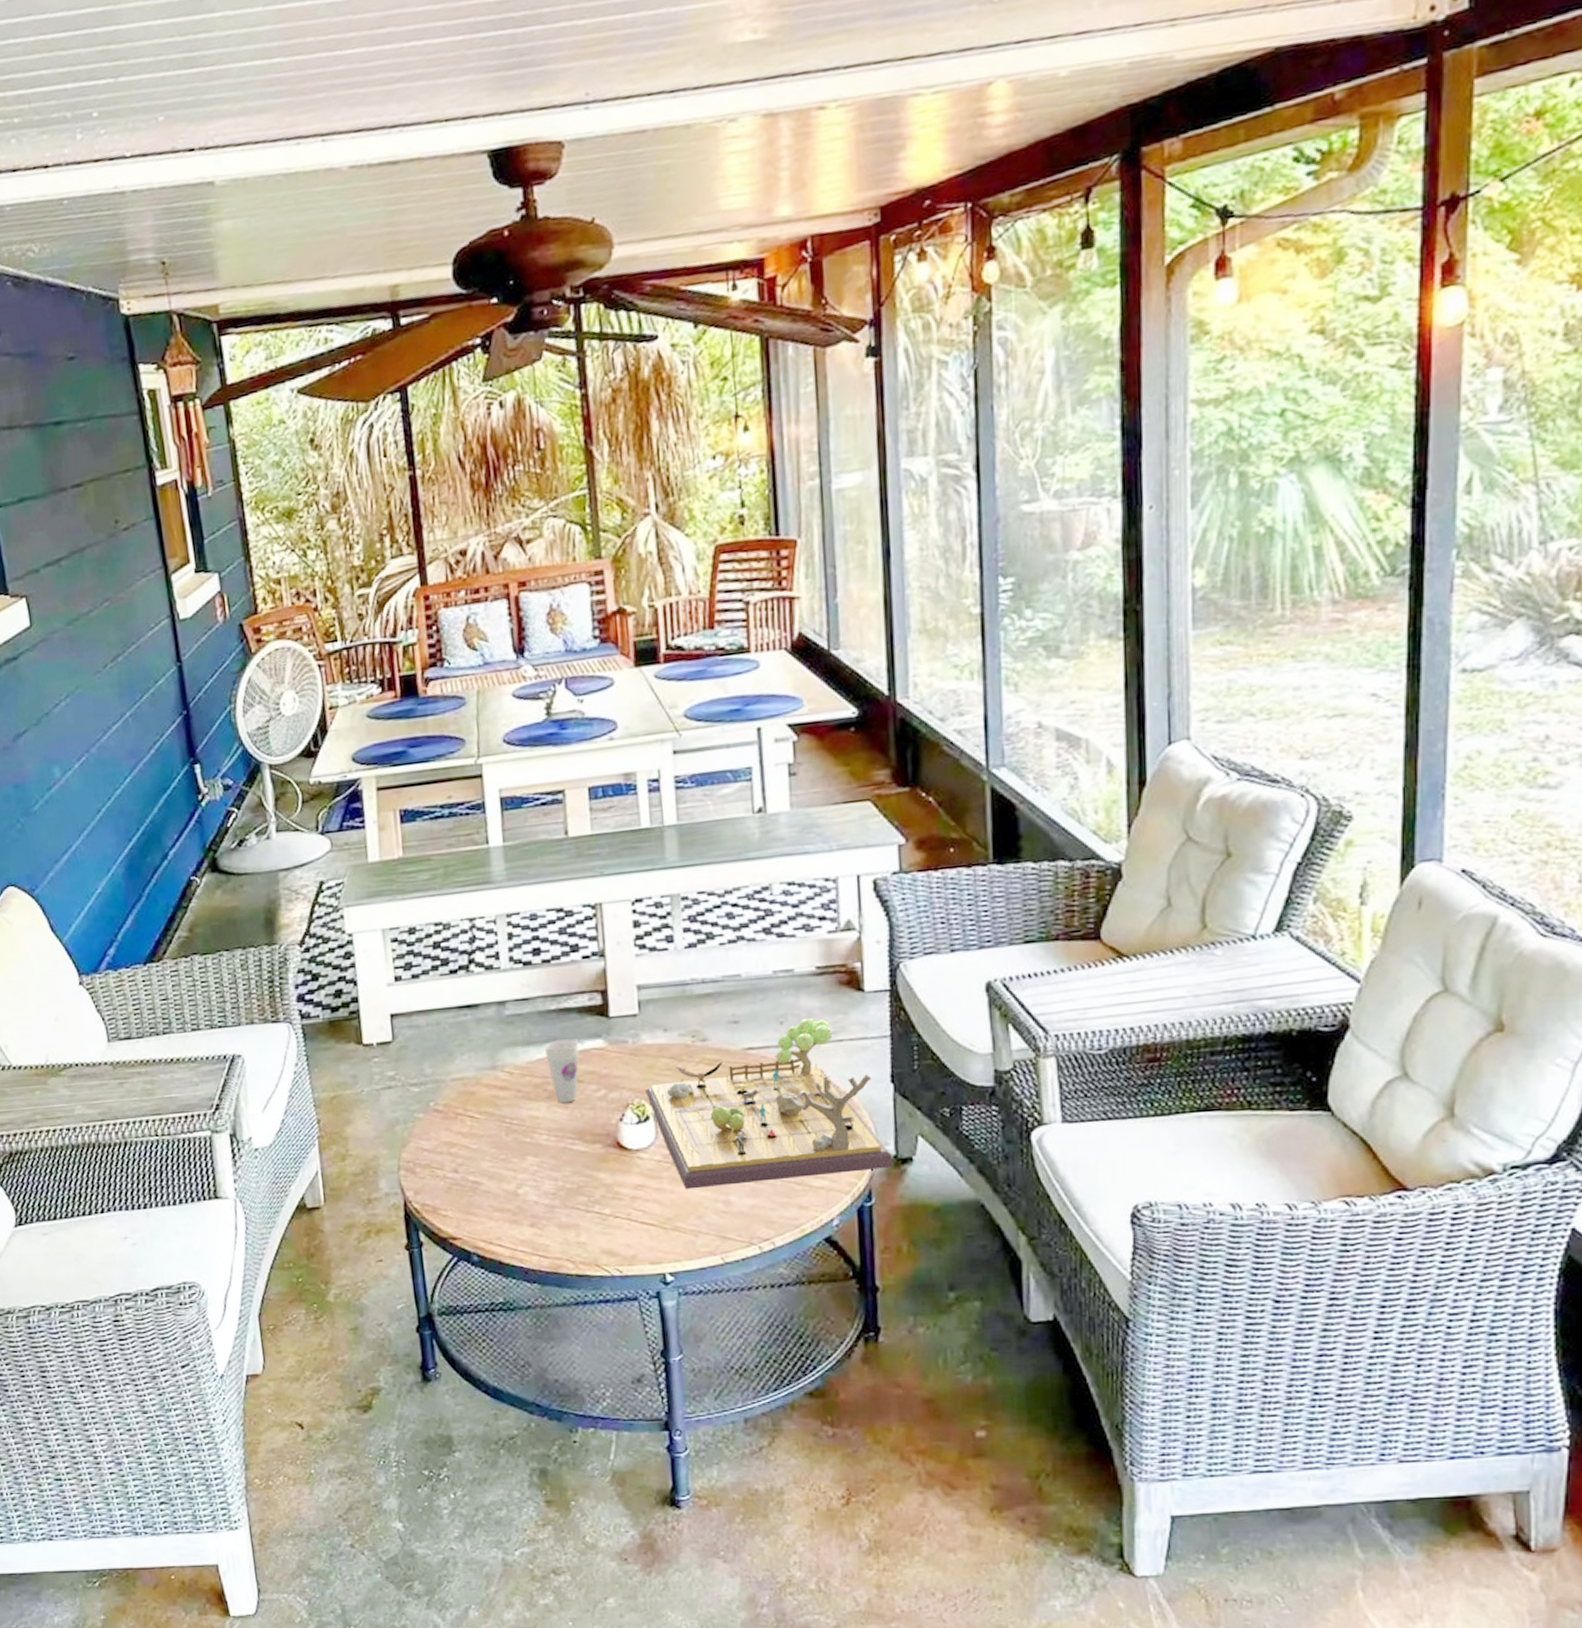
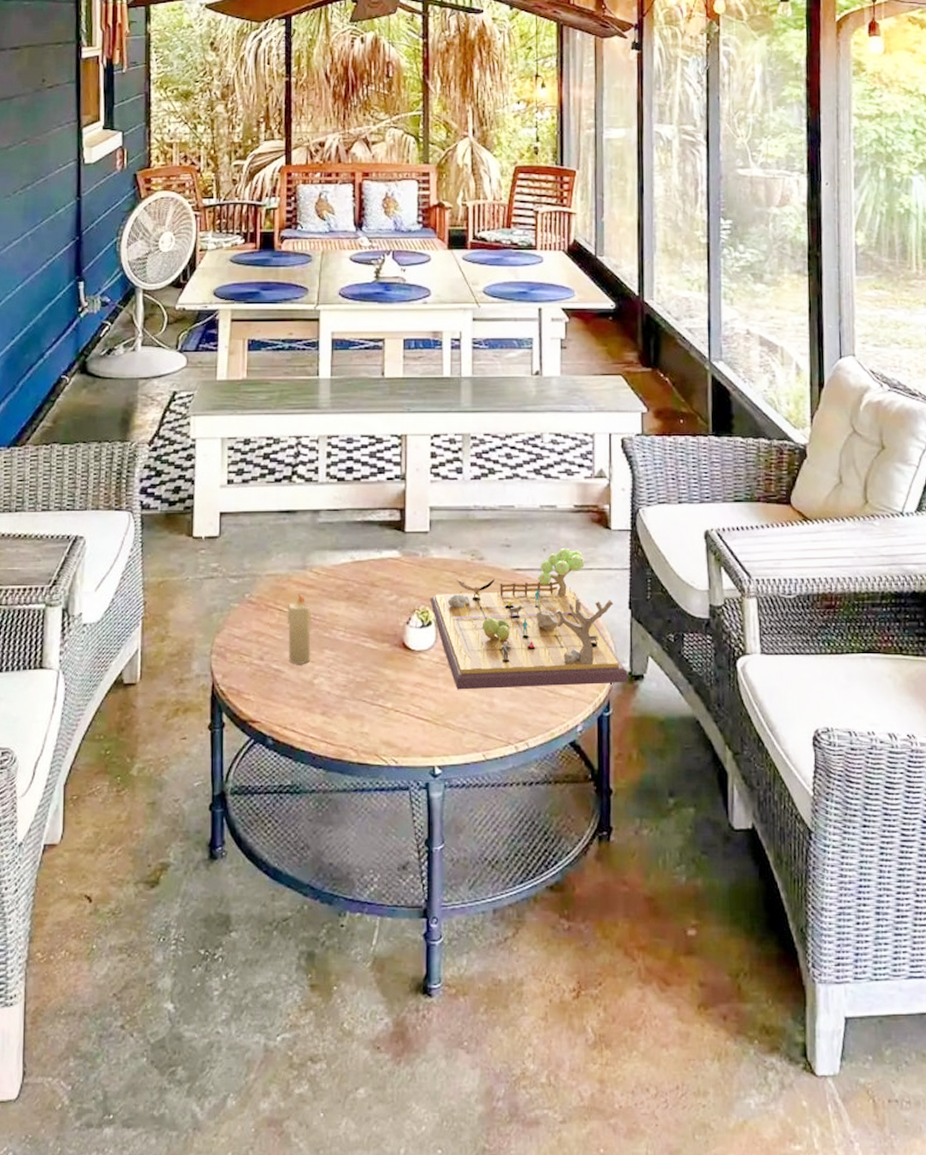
candle: none [479,1097,512,1174] -> present [287,593,311,664]
cup: present [545,1039,579,1103] -> none [349,548,377,604]

